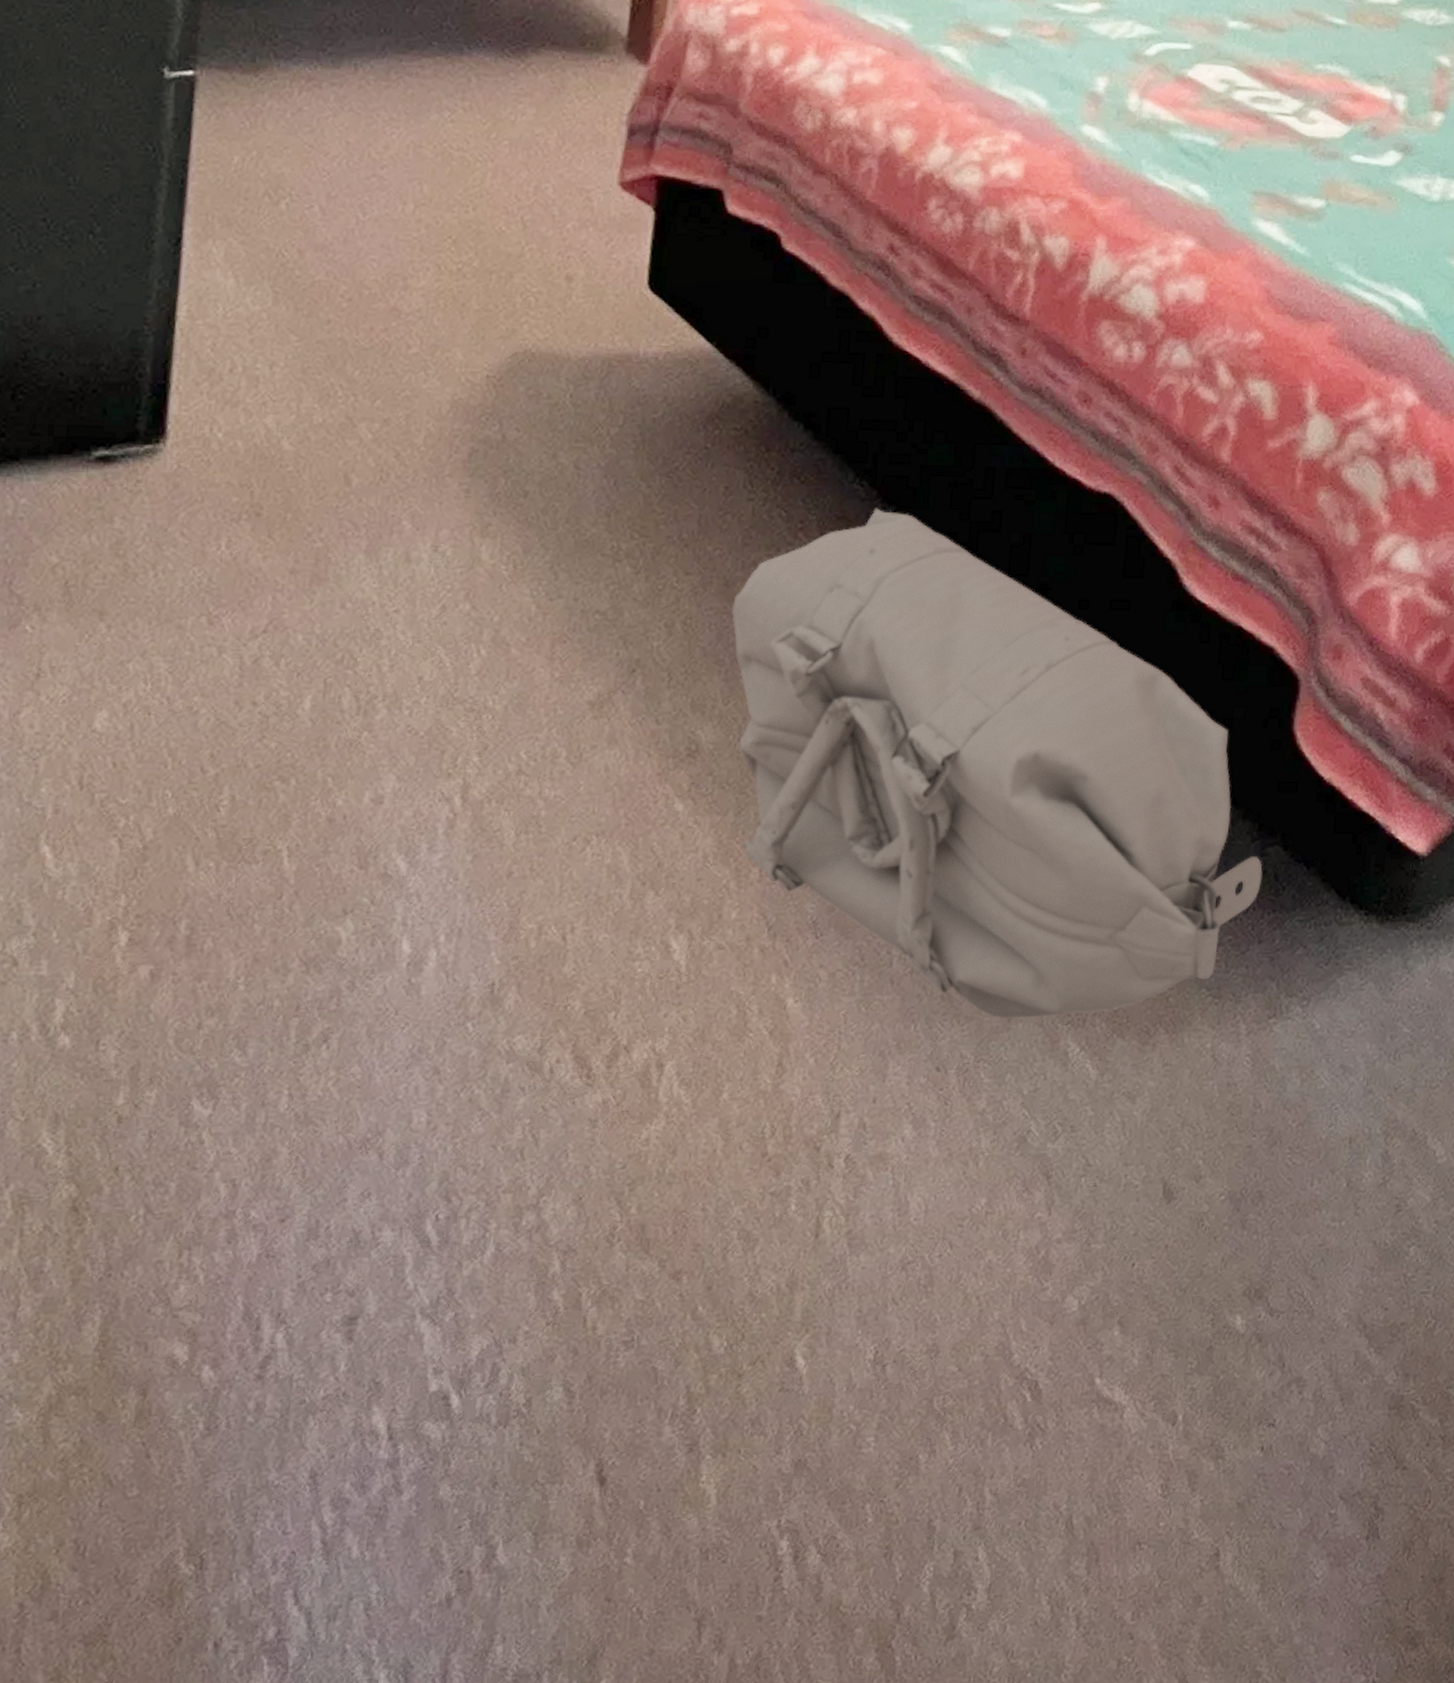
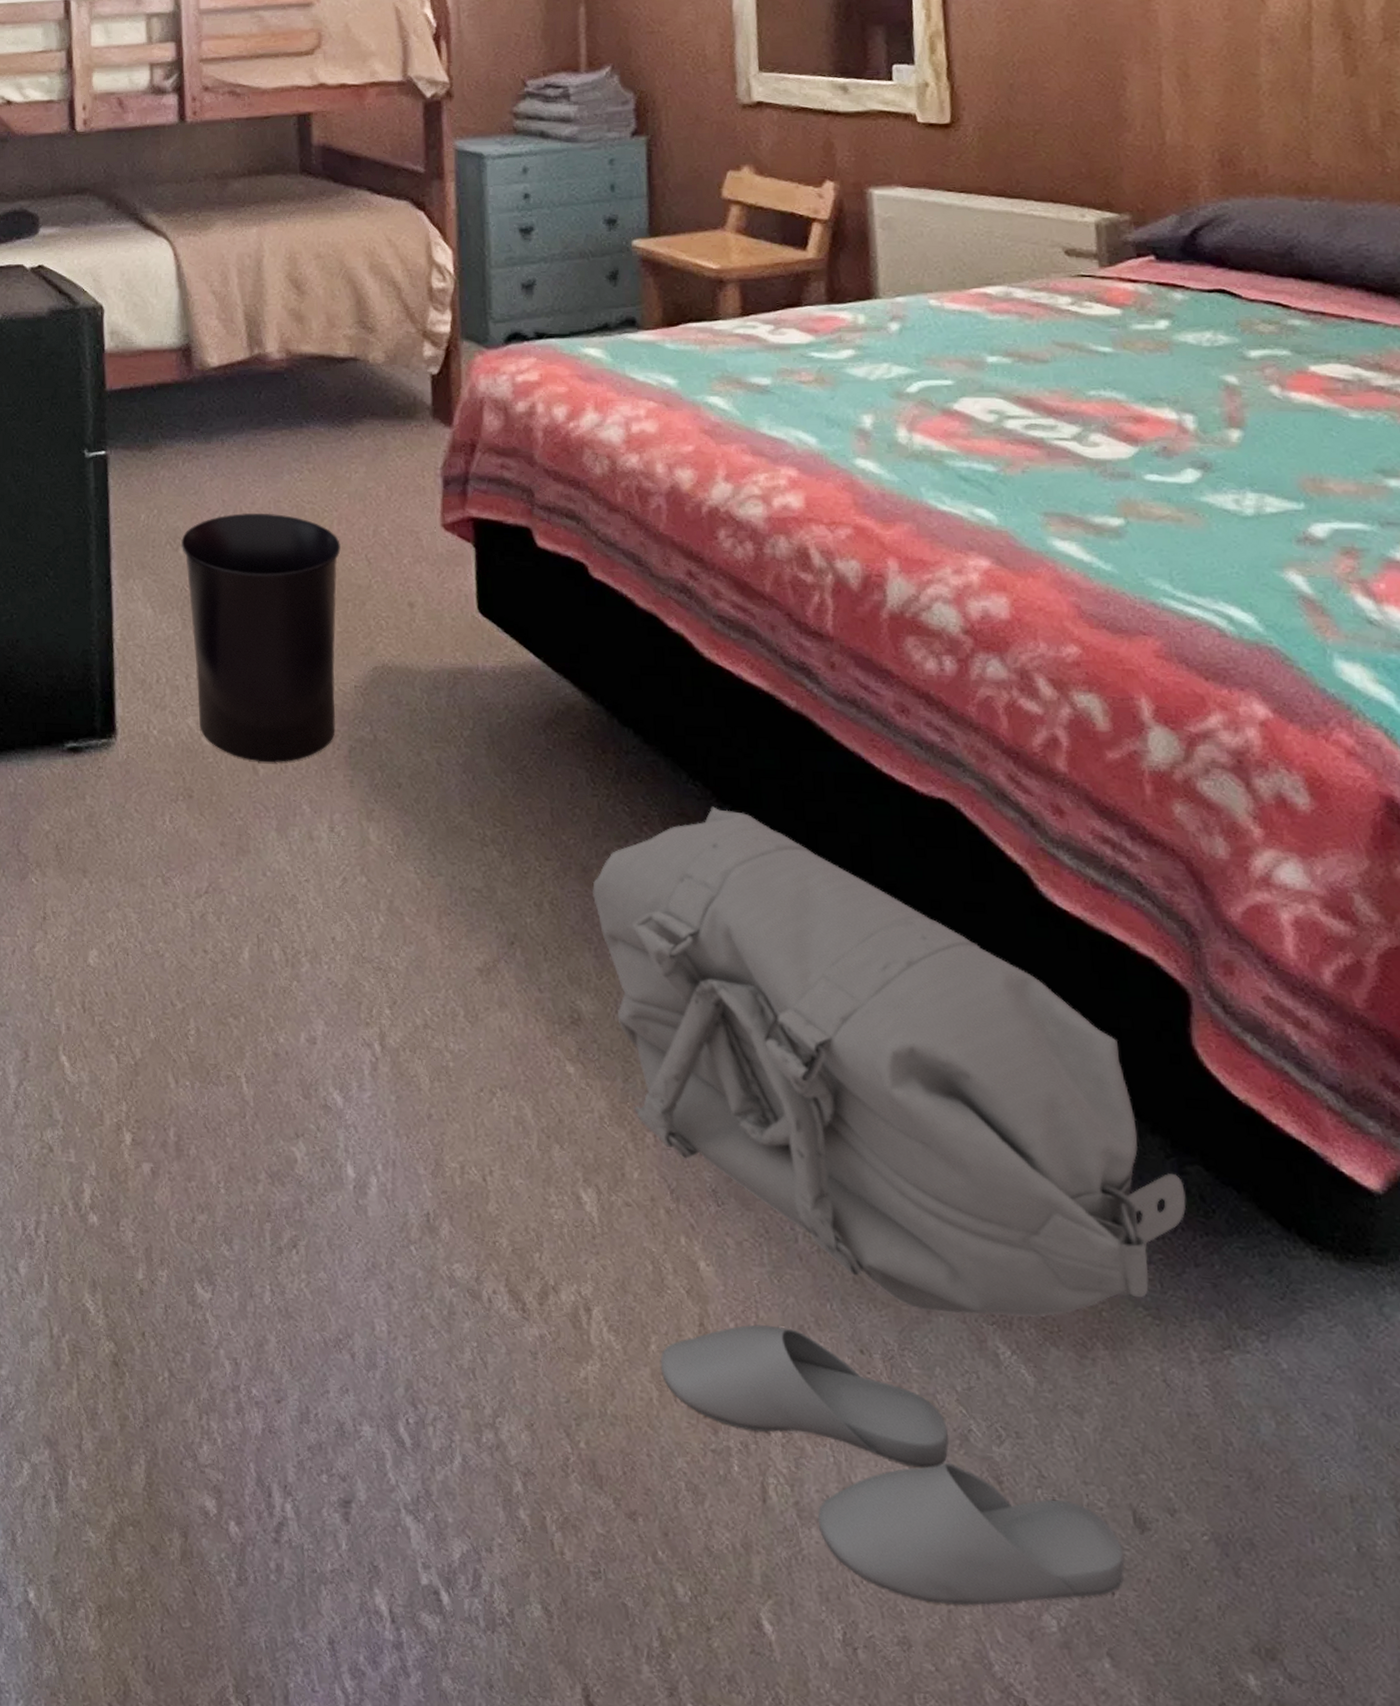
waste bin: none [281,160,492,471] -> present [181,513,341,763]
slippers: none [729,1056,1149,1306] -> present [660,1324,1125,1606]

